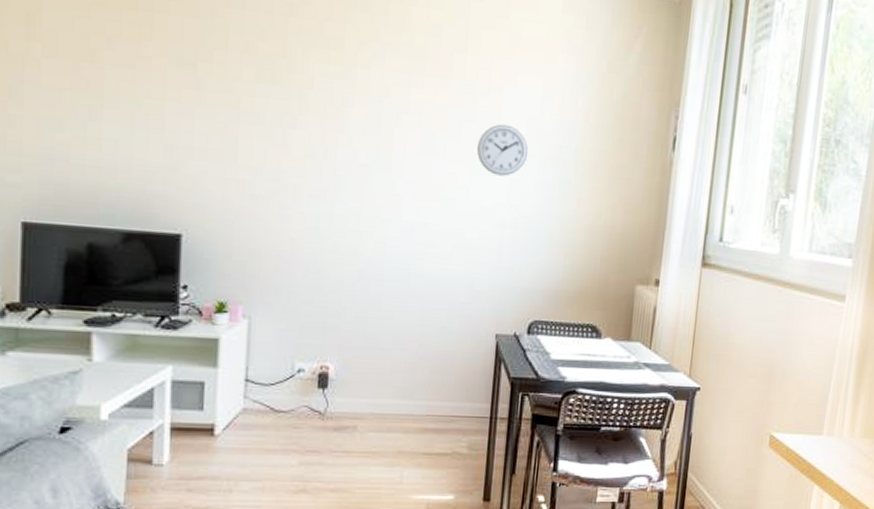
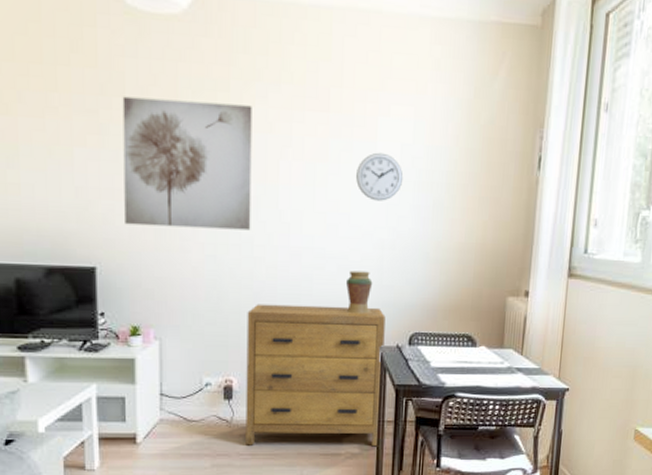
wall art: none [218,49,368,202] -> present [122,96,252,231]
dresser: none [339,282,503,447] -> present [246,304,386,447]
decorative vase: none [459,250,491,298] -> present [345,271,373,314]

